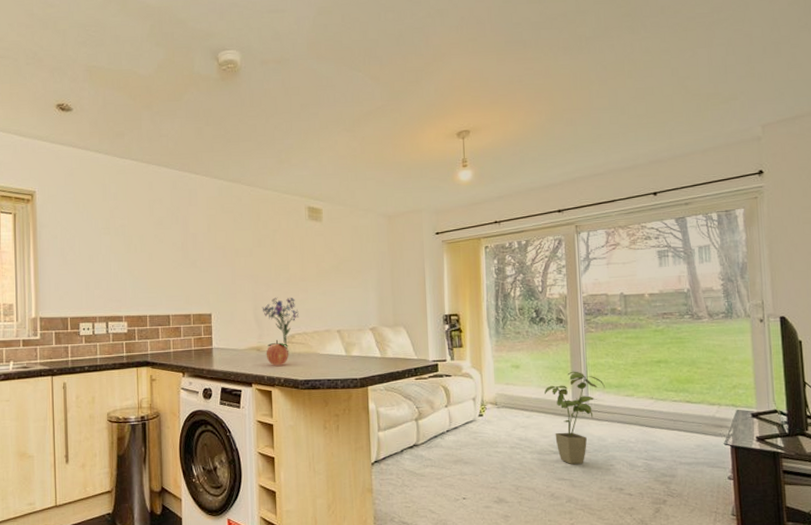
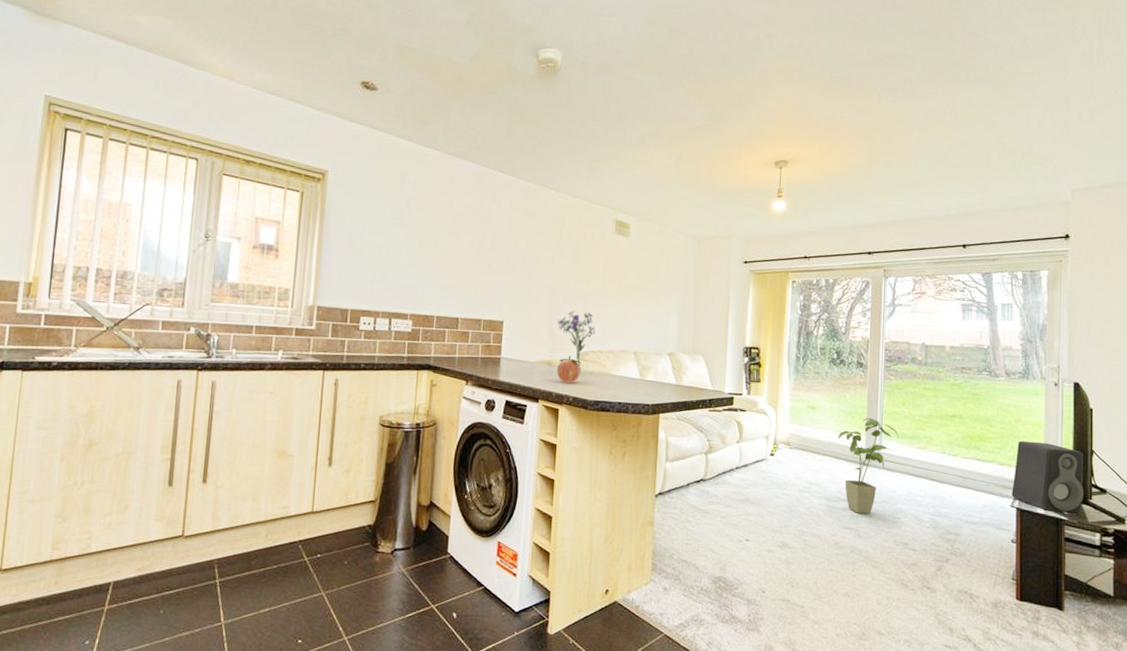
speaker: none [724,378,800,446] -> present [1012,440,1084,513]

